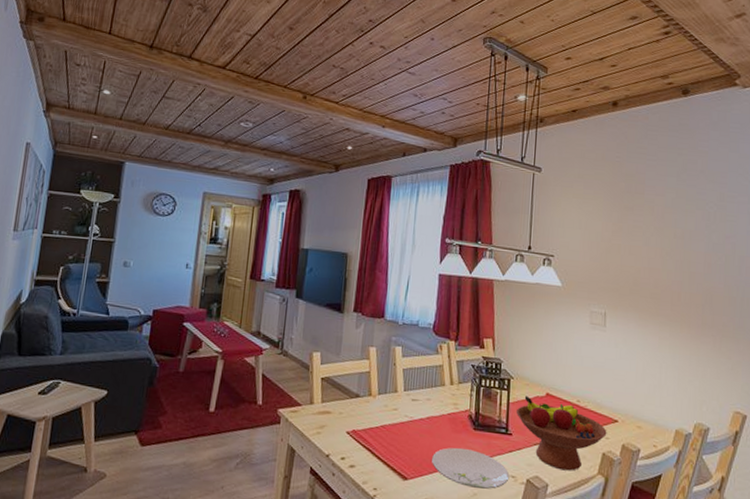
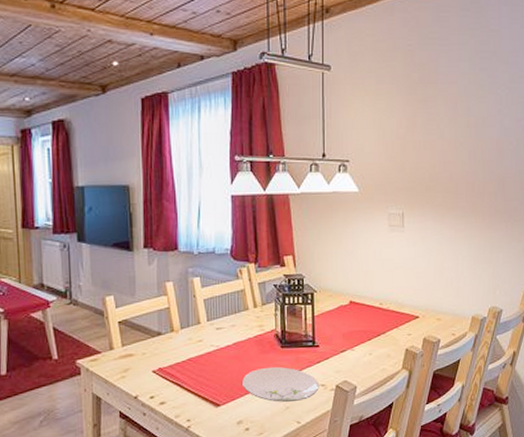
fruit bowl: present [516,396,607,471] -> none [322,306,409,371]

